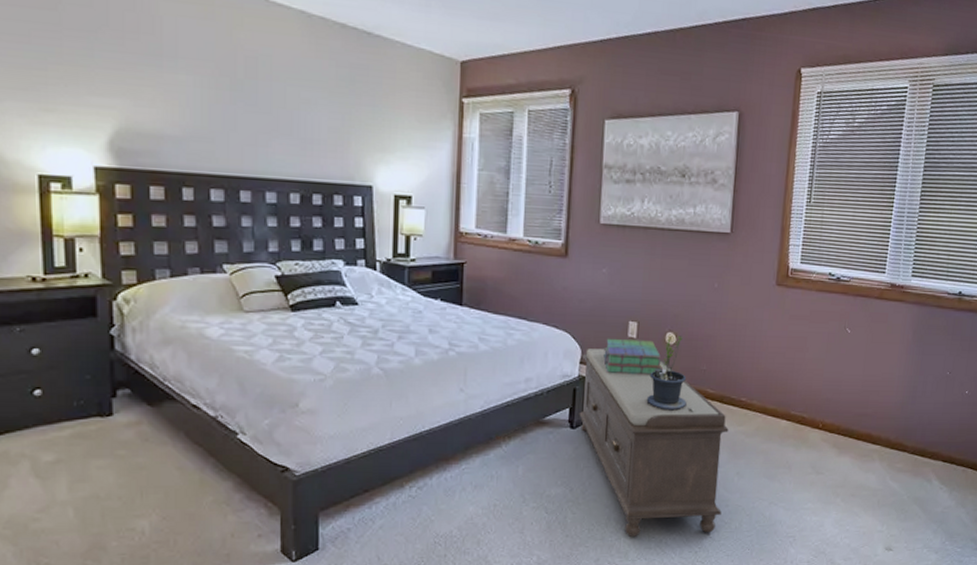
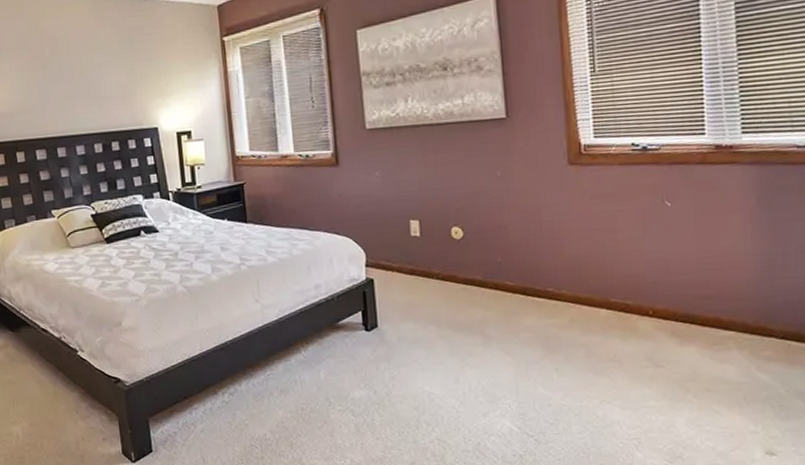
bench: present [579,348,729,537] -> none [367,249,544,439]
stack of books: present [603,338,663,375] -> none [388,237,453,274]
potted plant: present [646,336,694,412] -> none [440,229,494,308]

